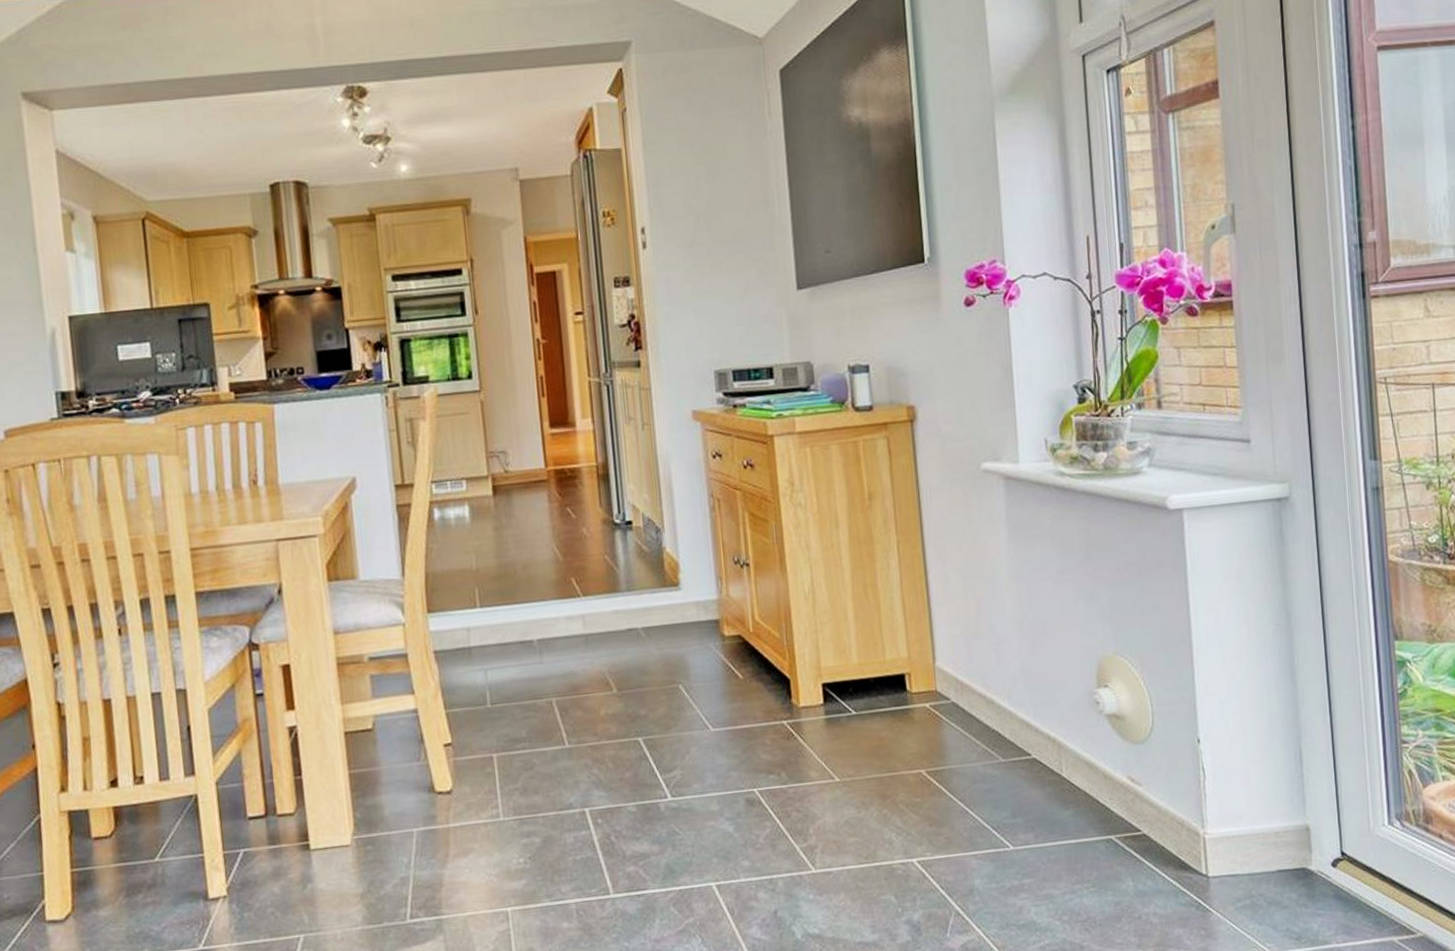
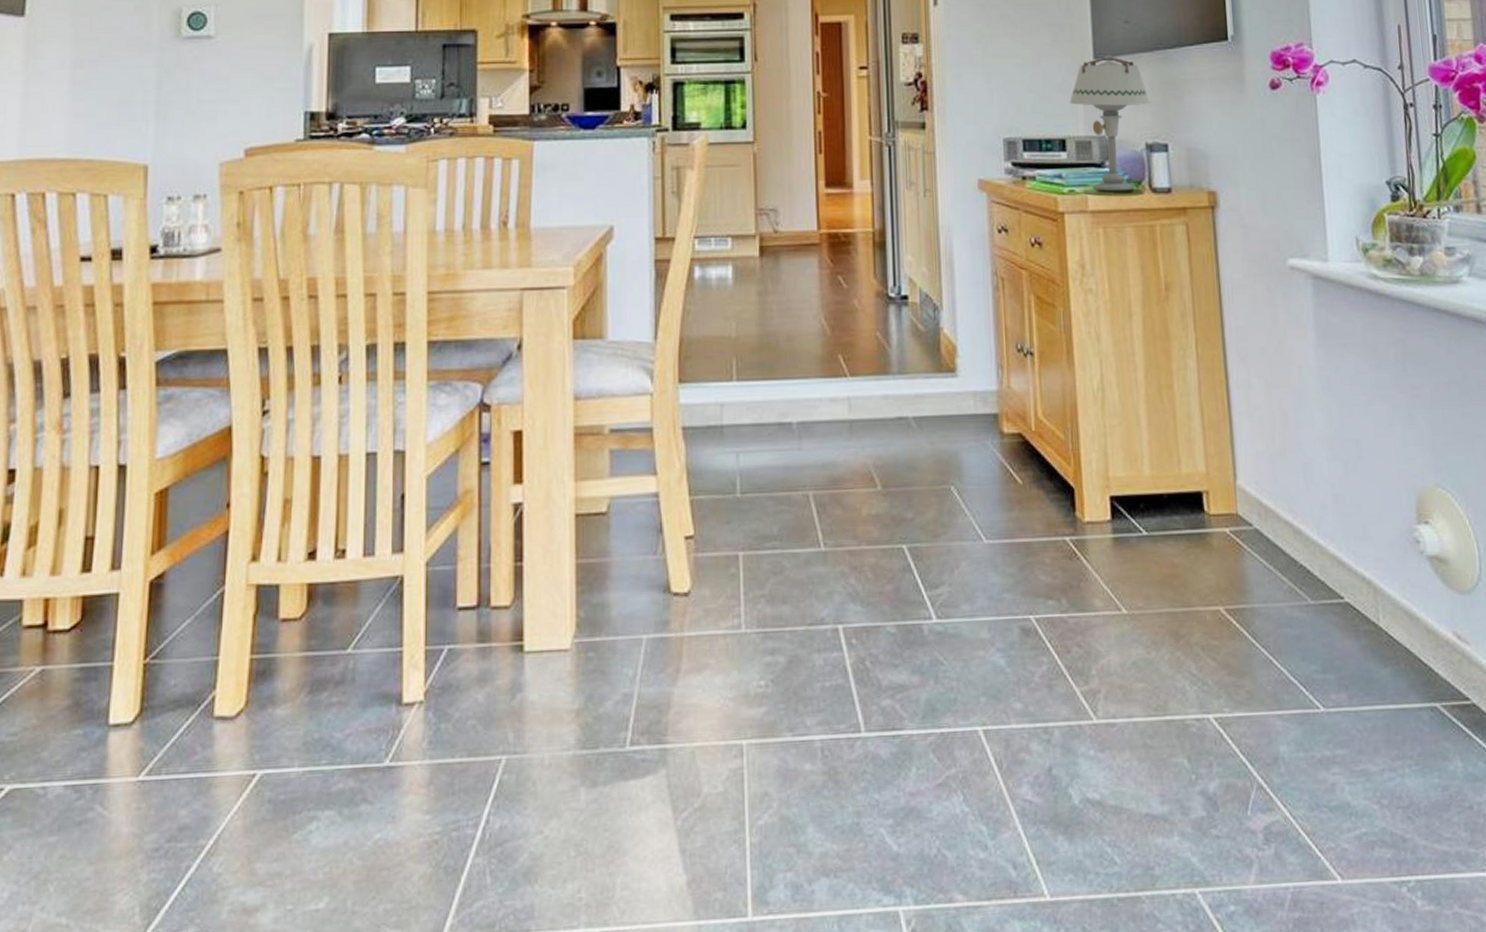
table lamp: none [775,283,851,419] -> present [1070,53,1150,197]

